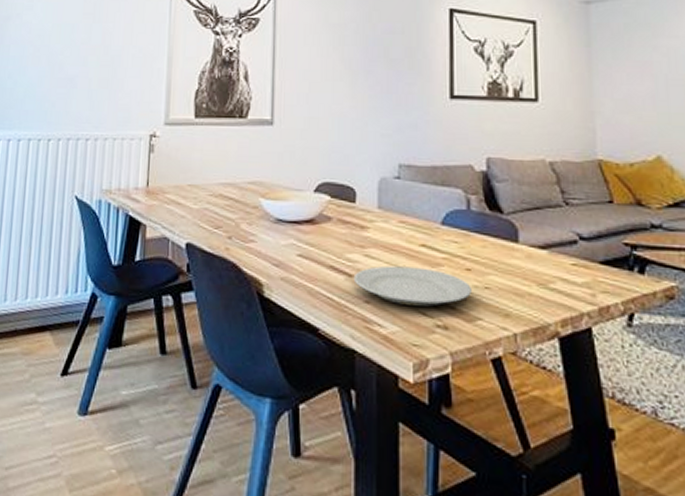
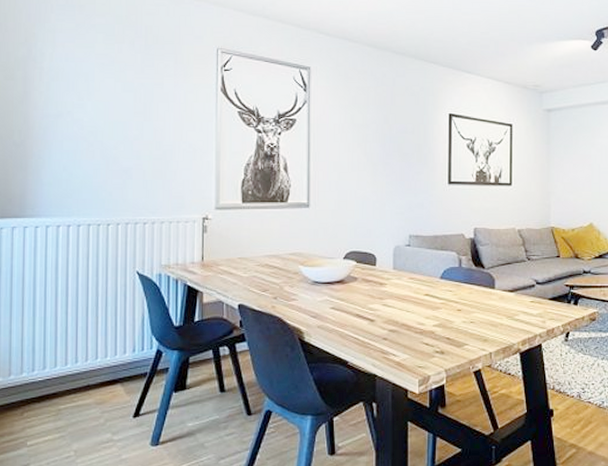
plate: present [353,265,472,307] -> none [374,311,461,339]

